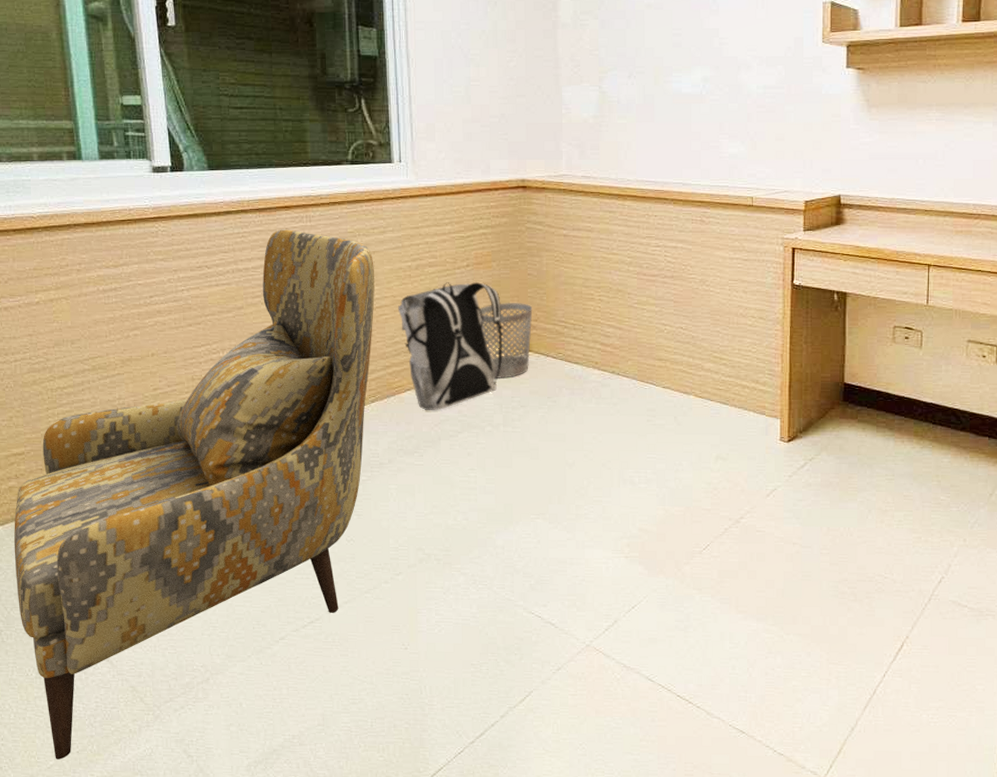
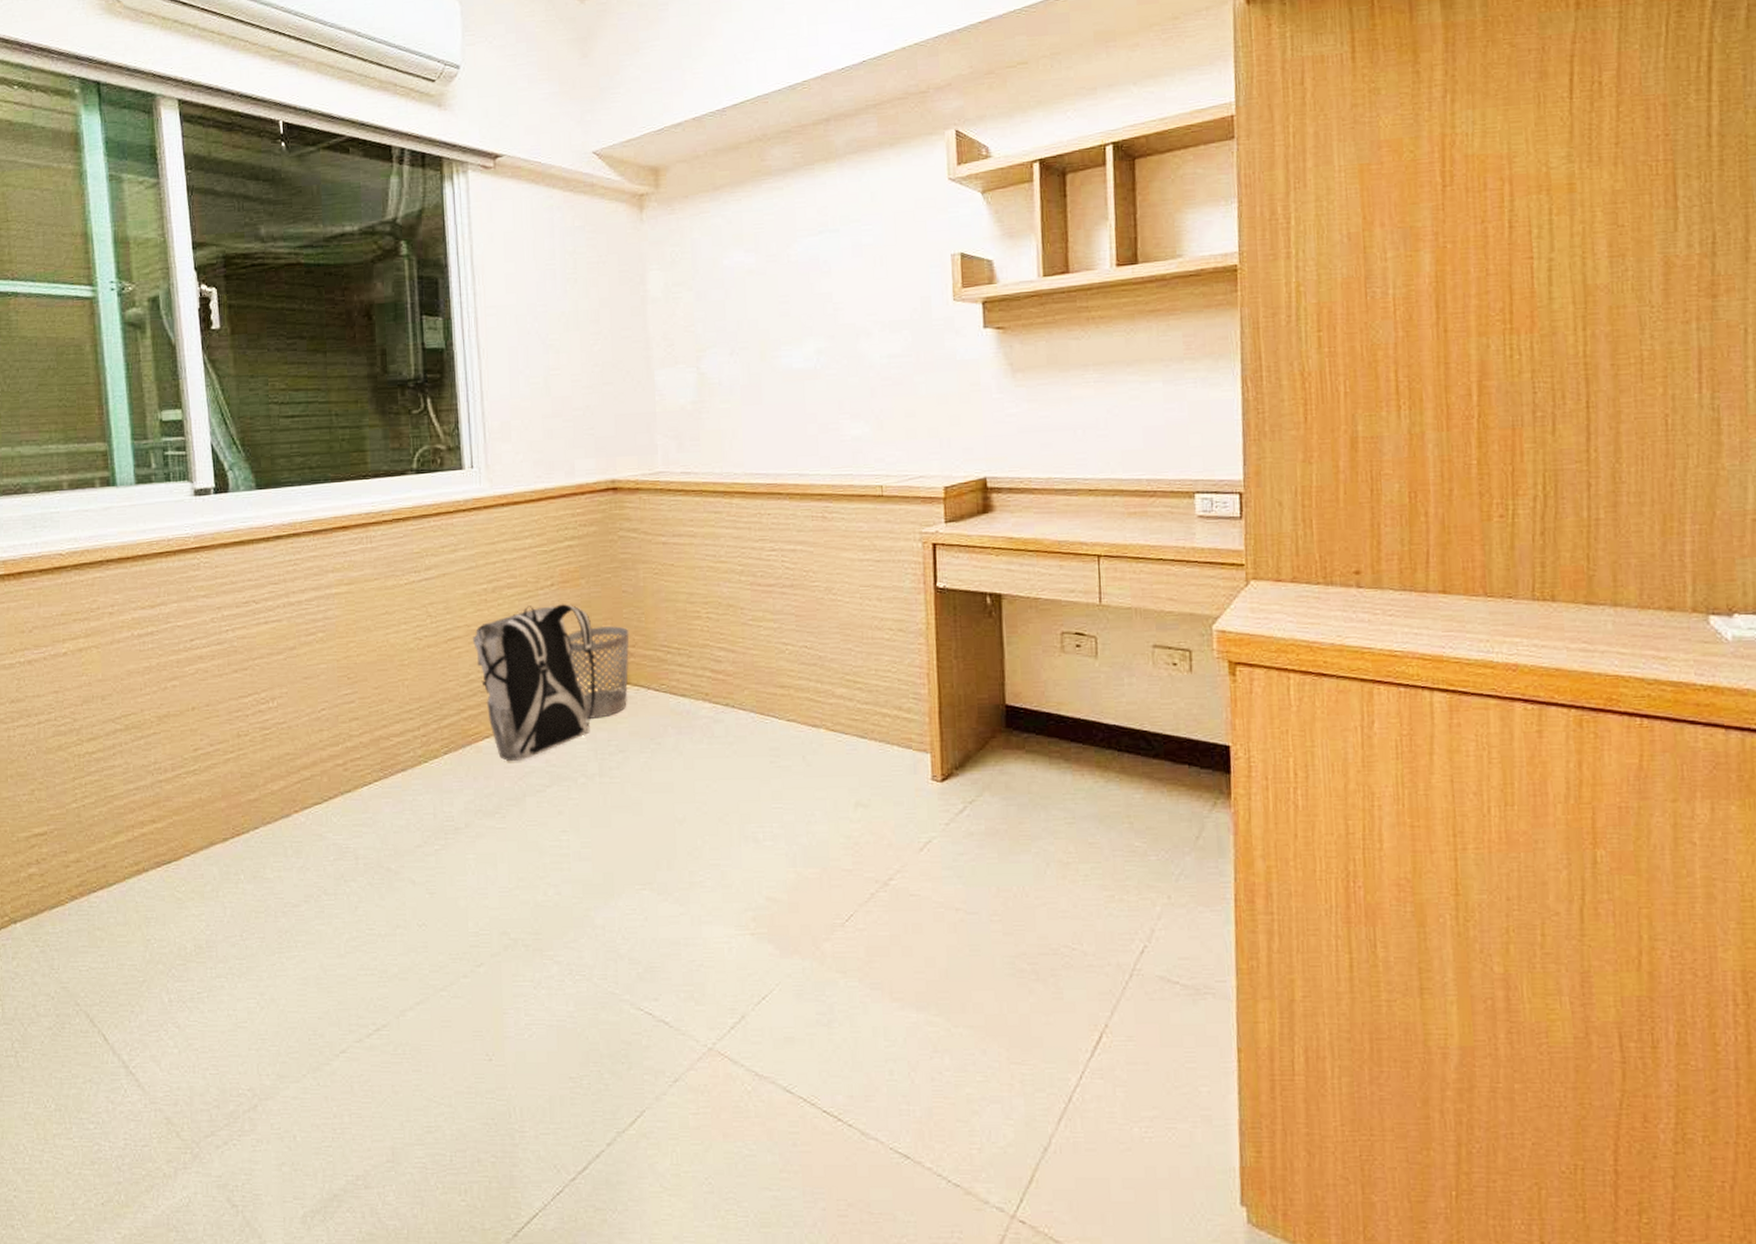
armchair: present [14,229,375,760] -> none [33,553,446,1214]

